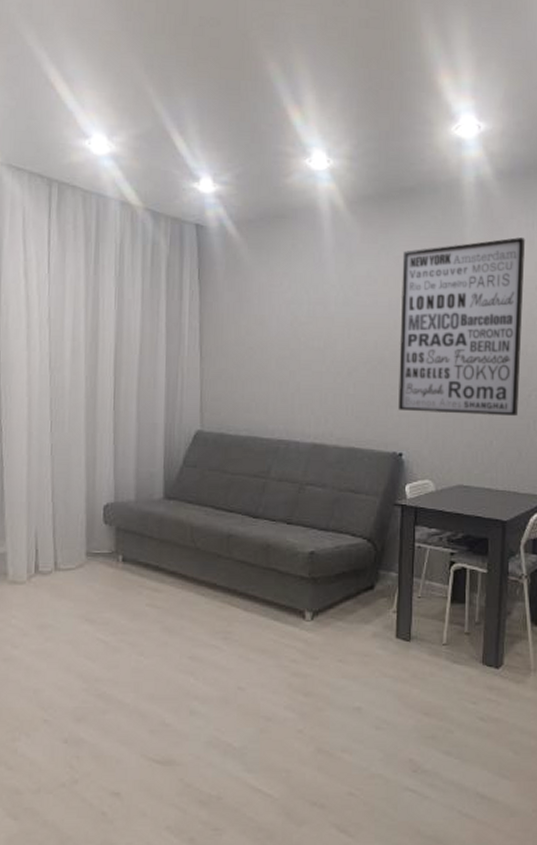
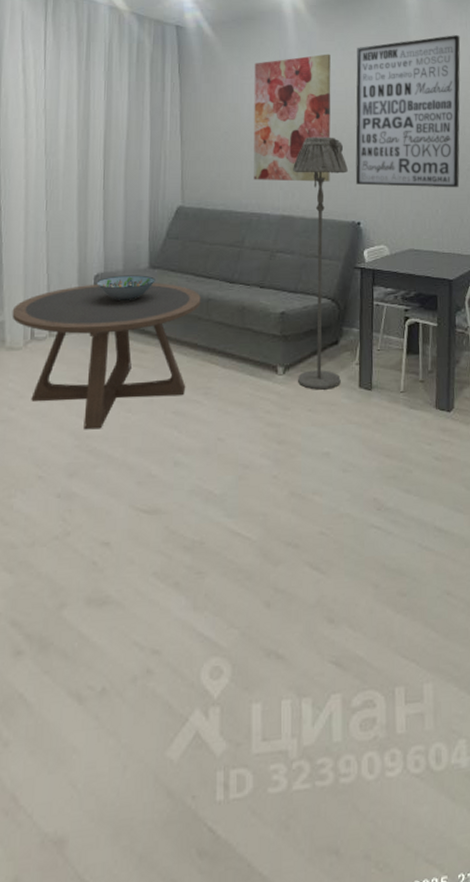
coffee table: none [14,514,221,673] -> present [12,282,201,430]
decorative bowl: none [106,506,171,534] -> present [96,275,155,300]
wall art: none [282,258,373,407] -> present [254,54,331,182]
floor lamp: none [326,354,389,639] -> present [293,136,348,390]

